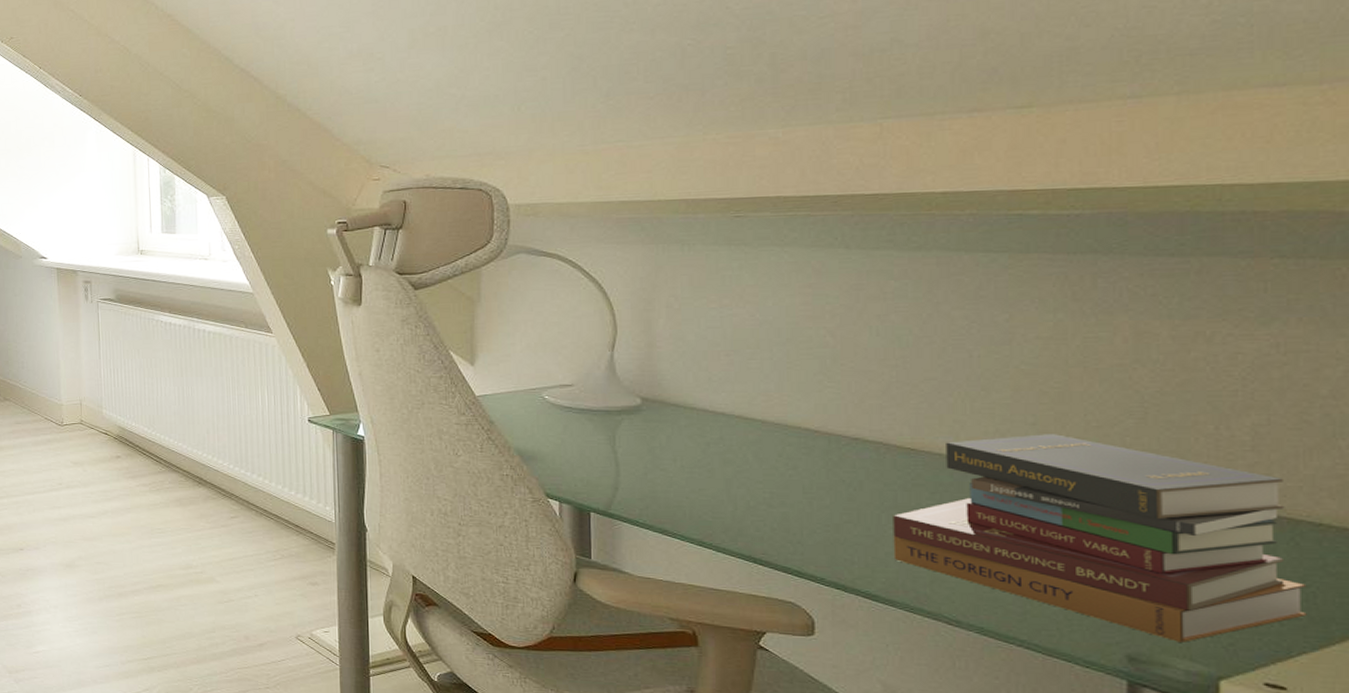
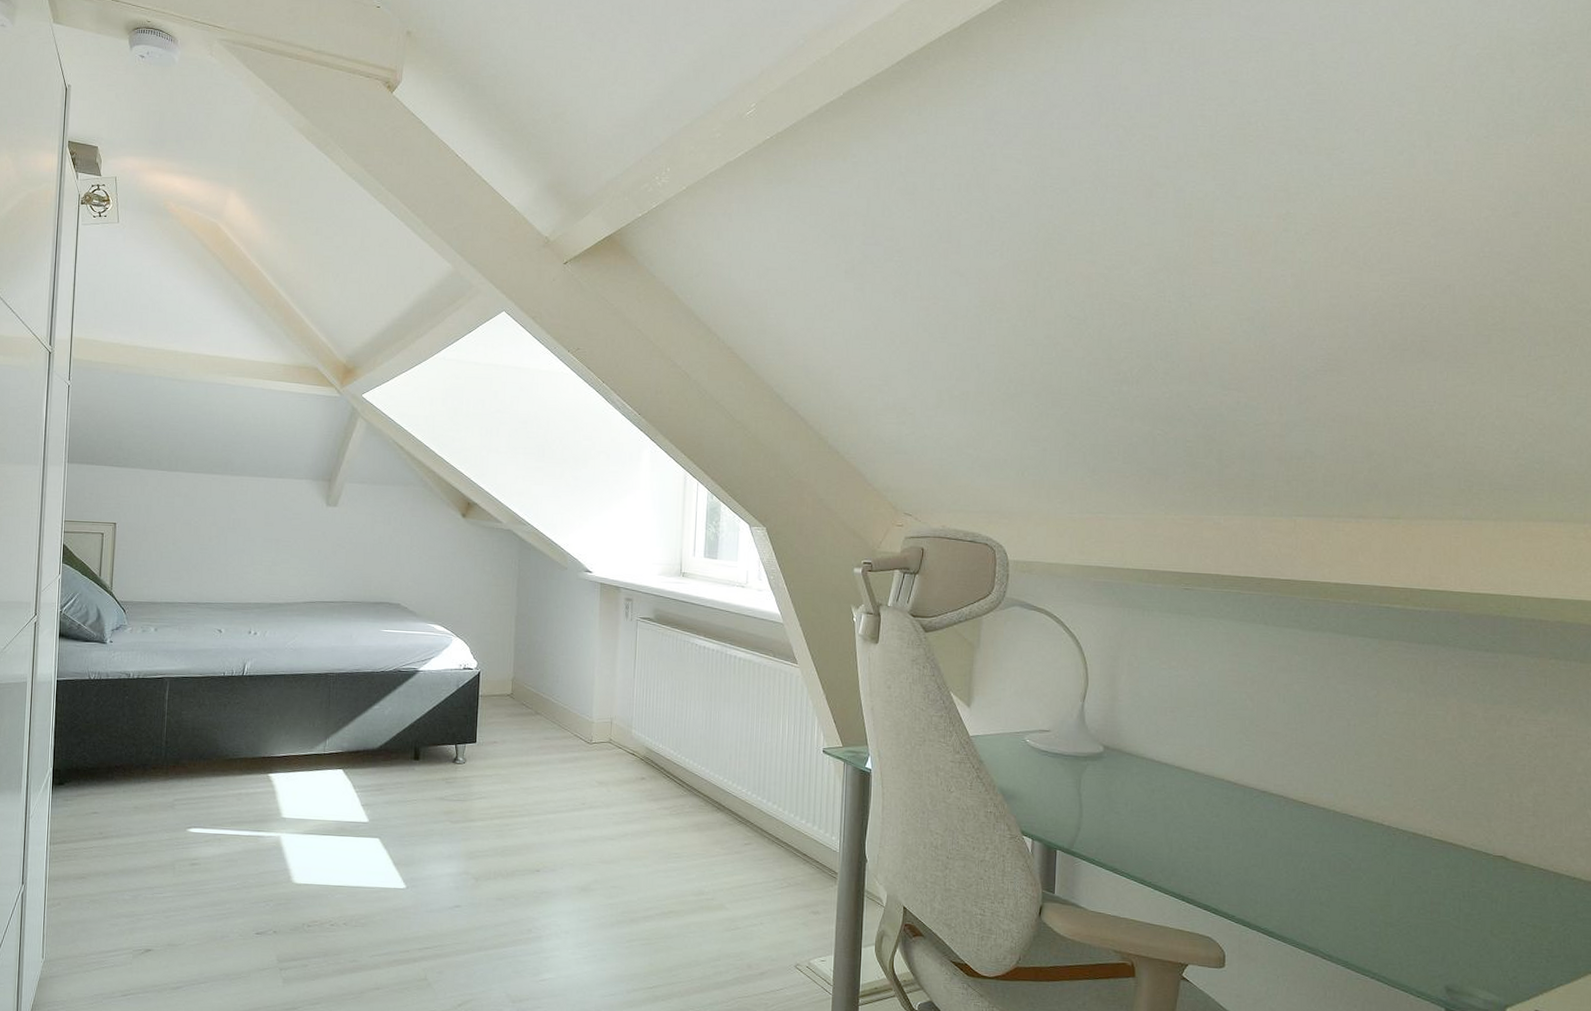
books: present [893,434,1307,642] -> none [1286,794,1565,976]

